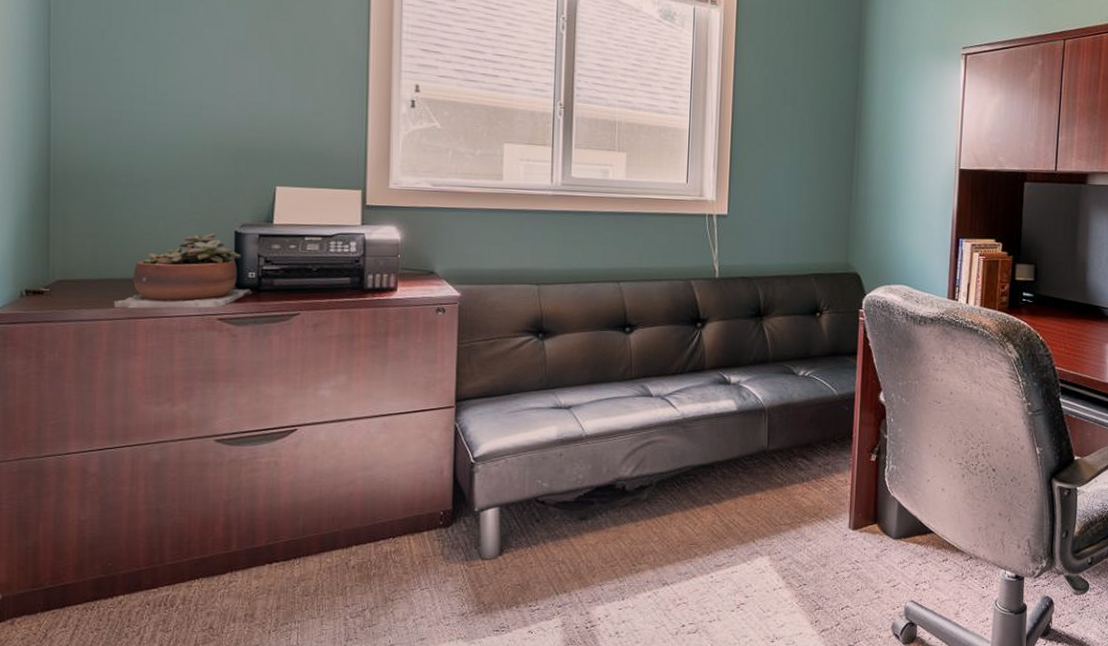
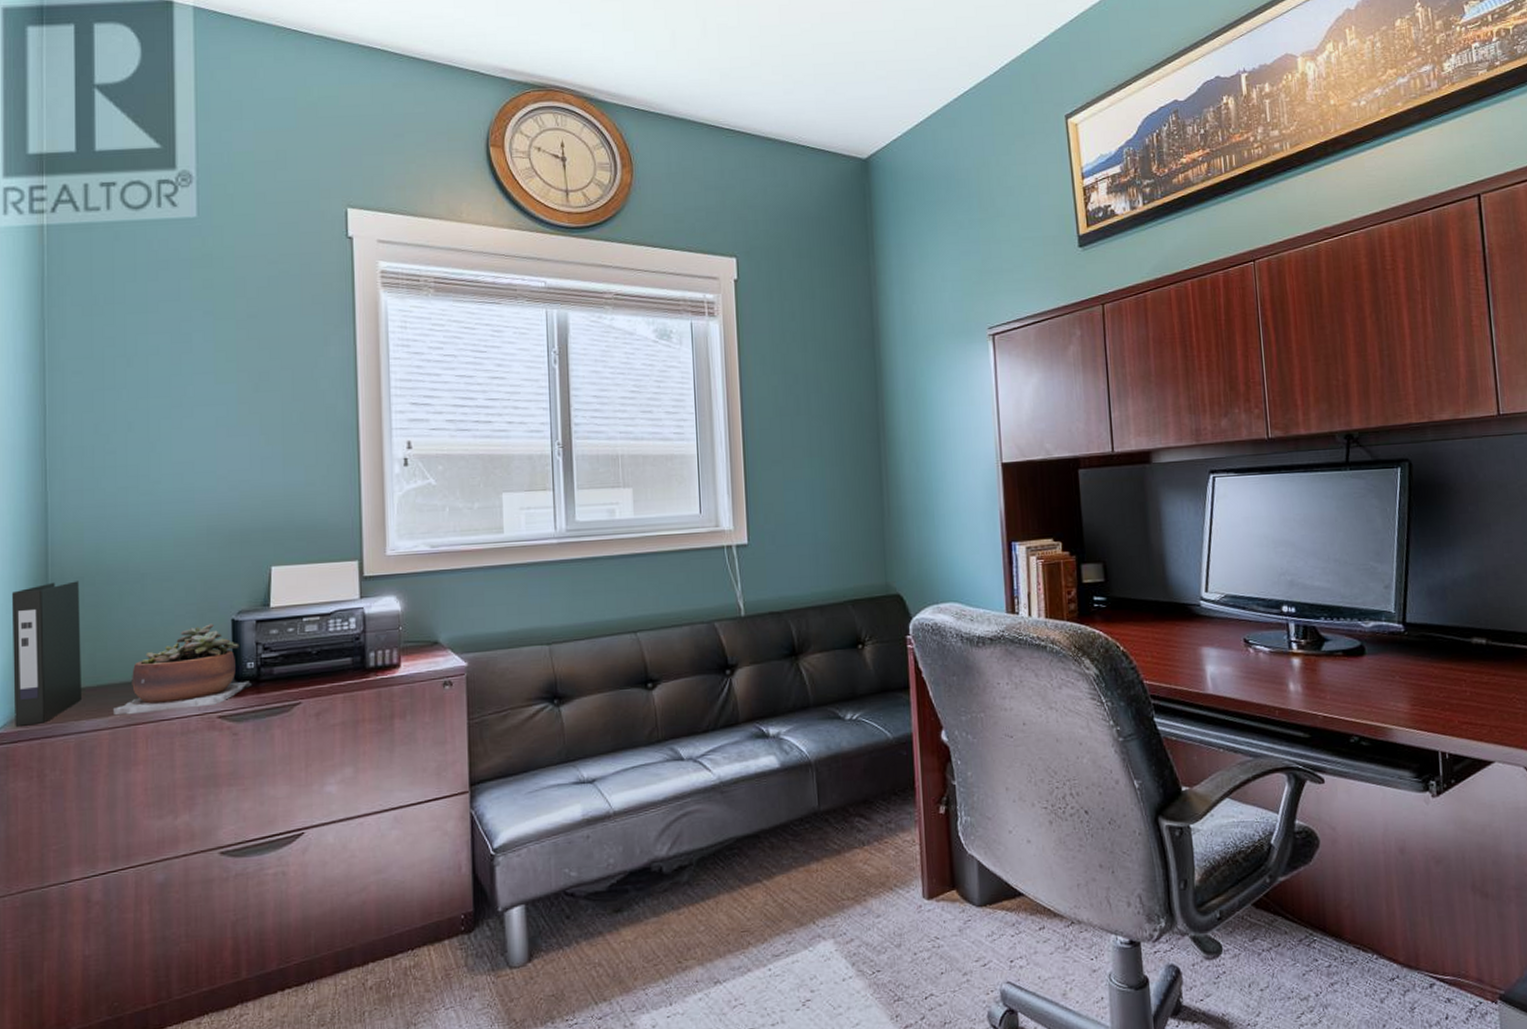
binder: none [12,178,83,309] -> present [11,581,83,726]

